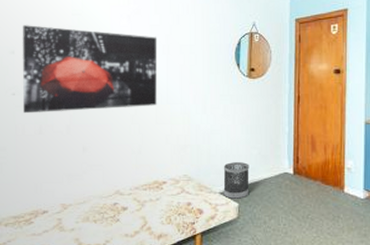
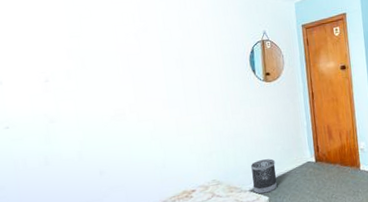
wall art: present [23,25,158,114] -> none [9,52,177,147]

